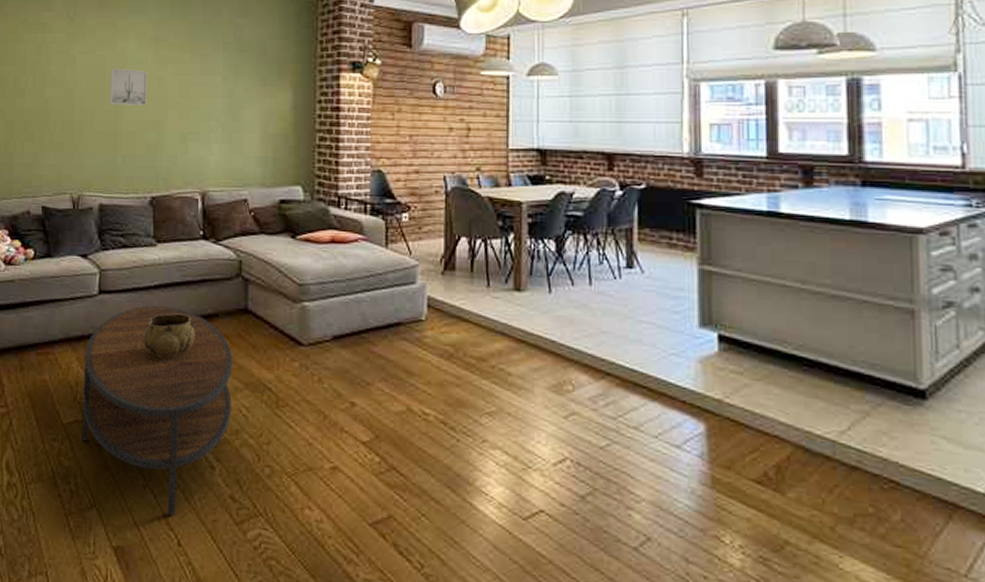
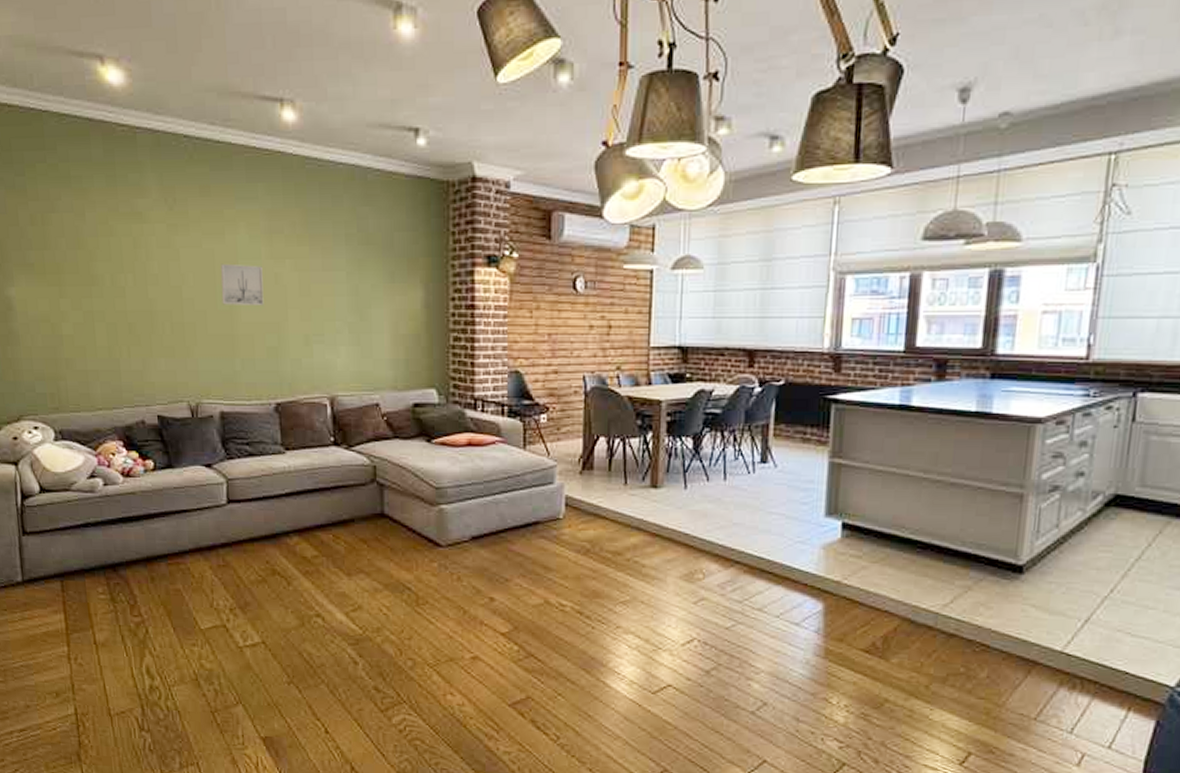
coffee table: present [82,306,233,517] -> none [218,514,372,708]
decorative bowl: present [142,313,195,358] -> none [276,520,331,564]

